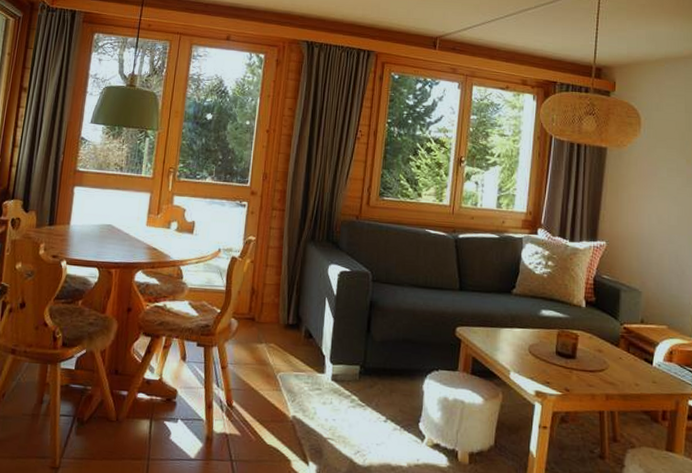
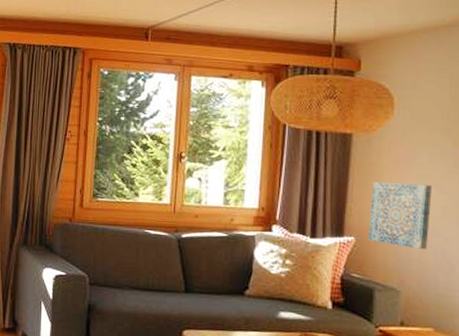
wall art: none [616,192,670,255] -> present [367,182,433,250]

